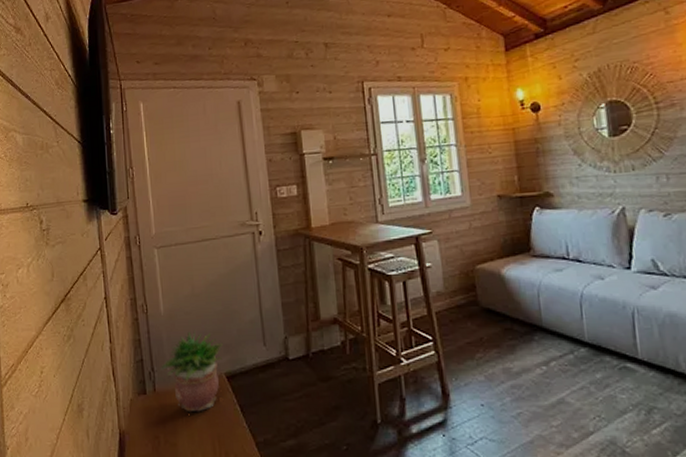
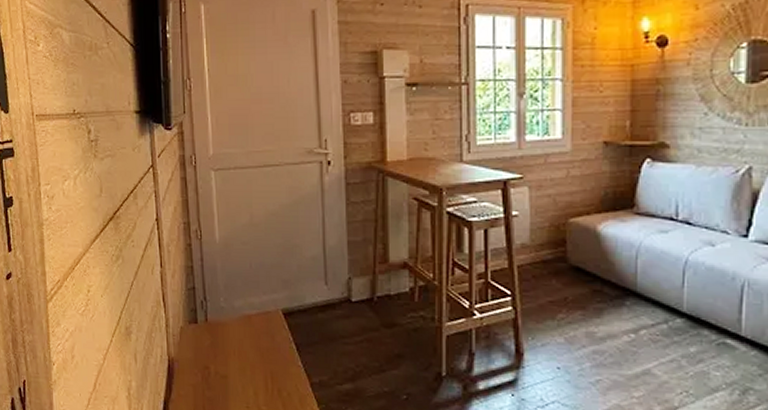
potted plant: present [161,331,223,412] -> none [214,262,281,347]

